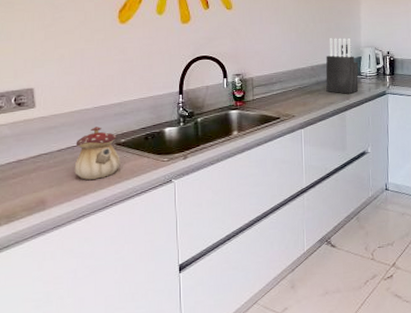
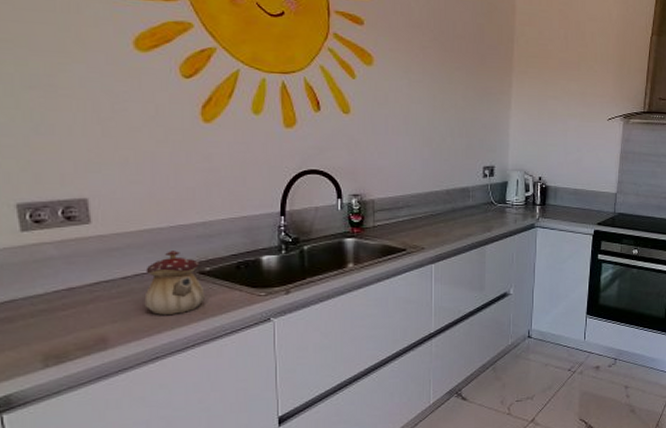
knife block: present [325,38,359,94] -> none [464,157,504,225]

